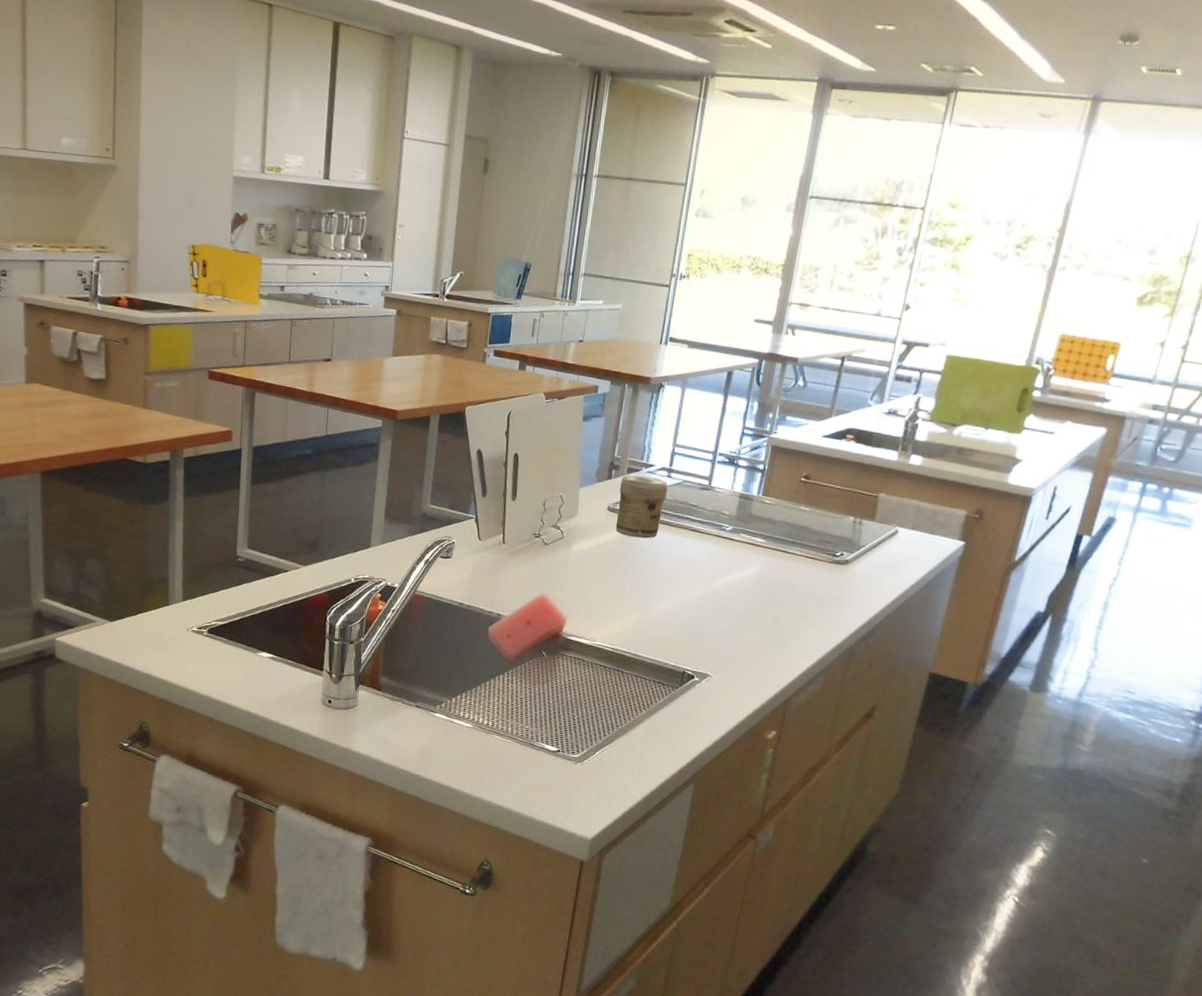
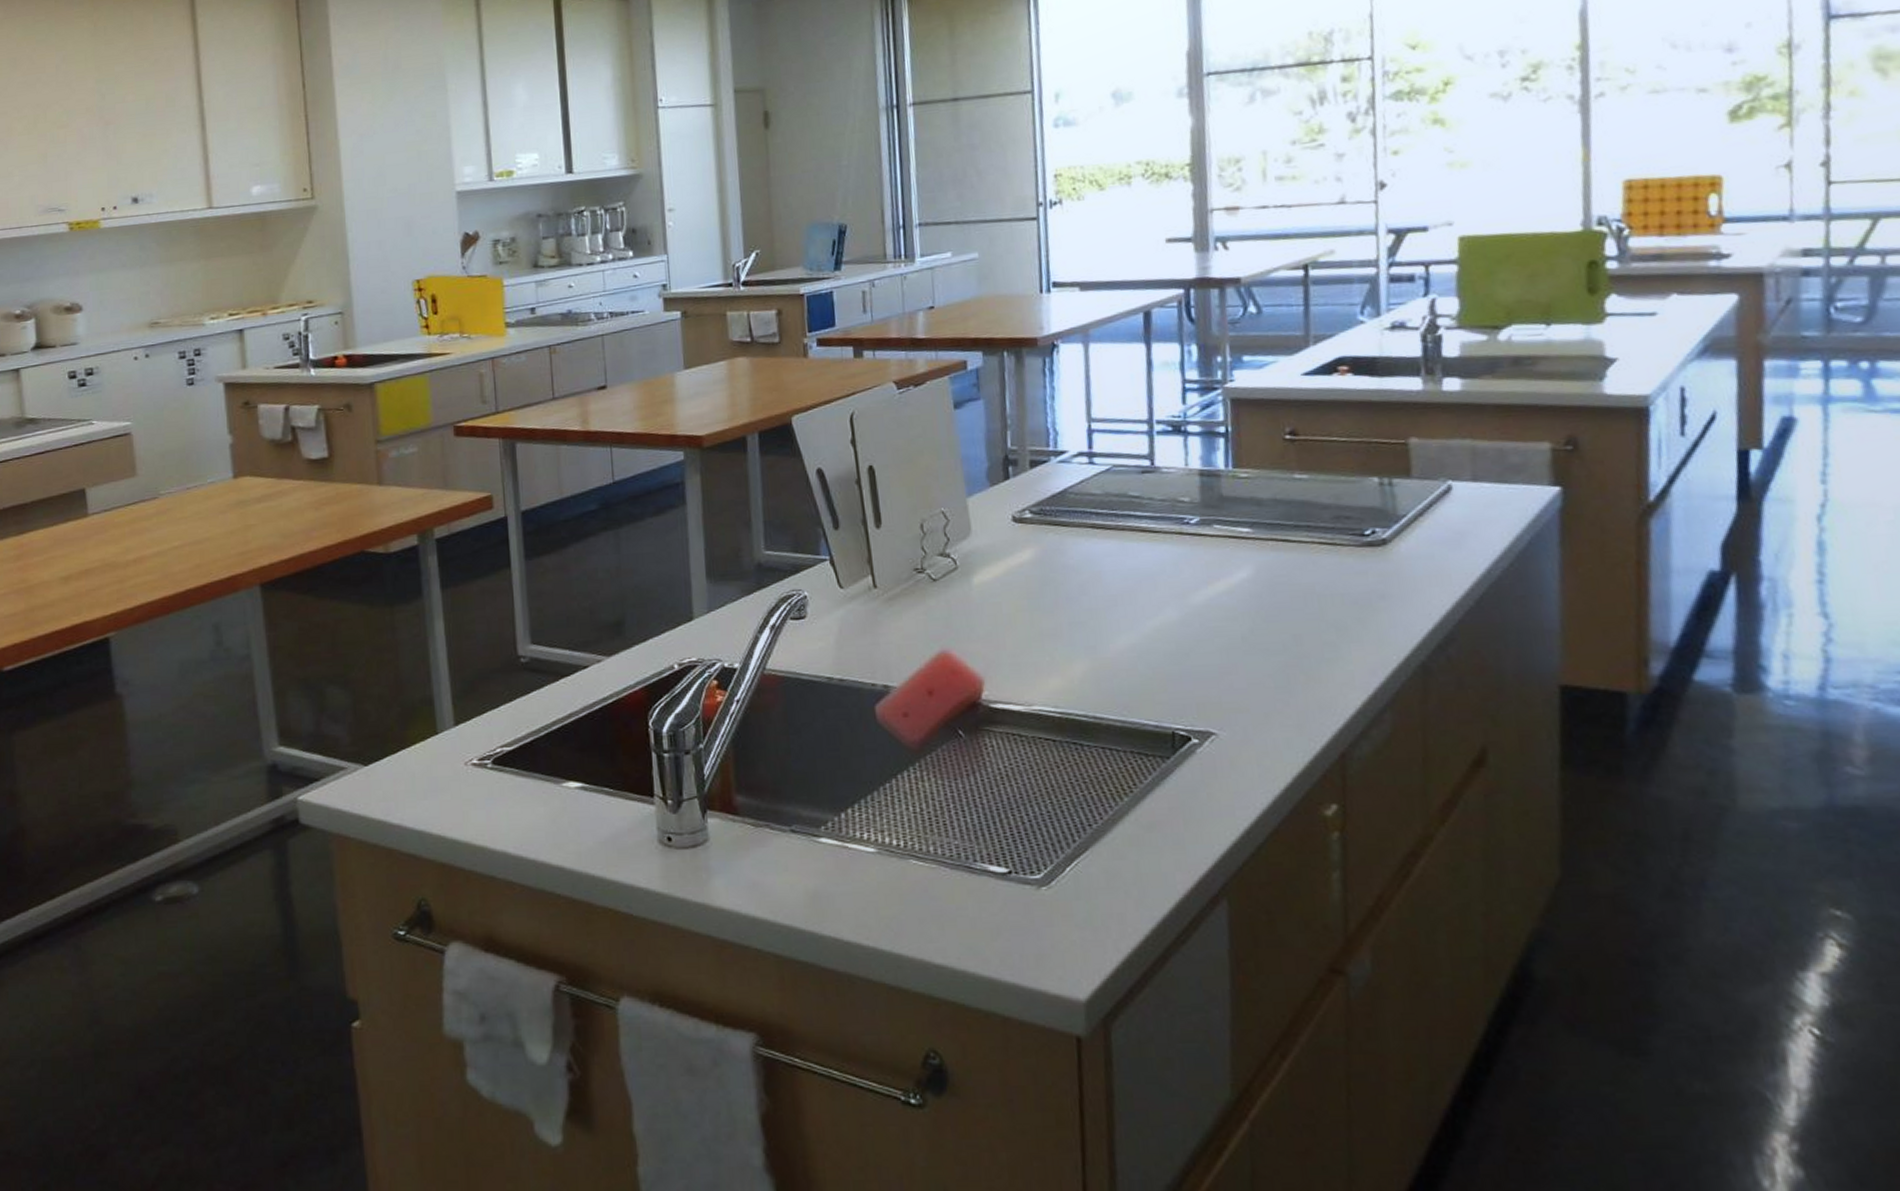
jar: present [615,475,668,539] -> none [1023,467,1094,553]

